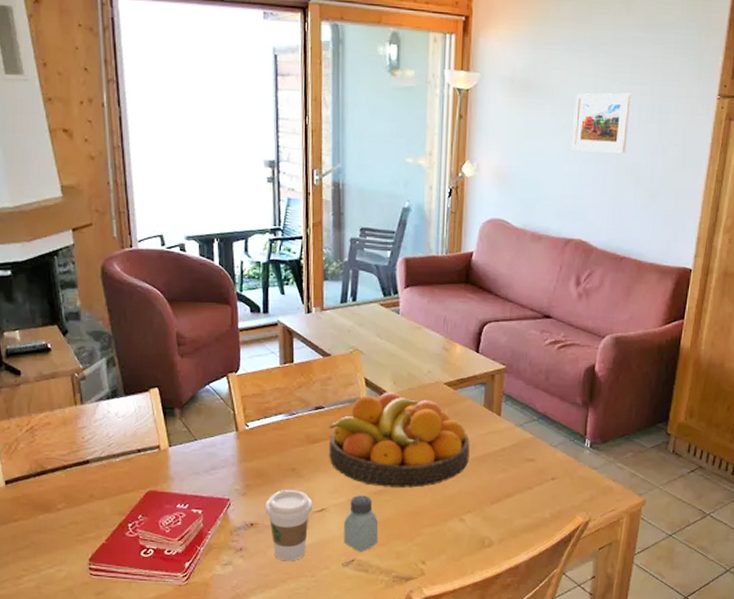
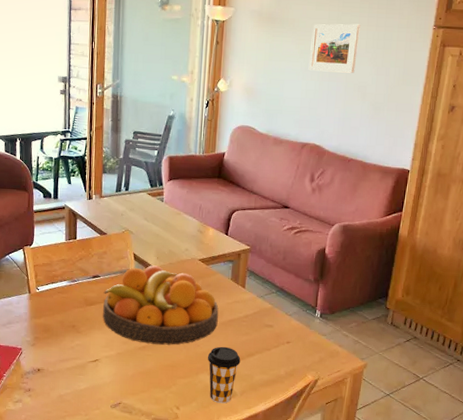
coffee cup: present [266,490,313,562] -> none [50,343,88,402]
saltshaker: present [344,495,379,553] -> none [112,349,142,397]
coffee cup: none [458,486,498,555] -> present [208,346,241,404]

